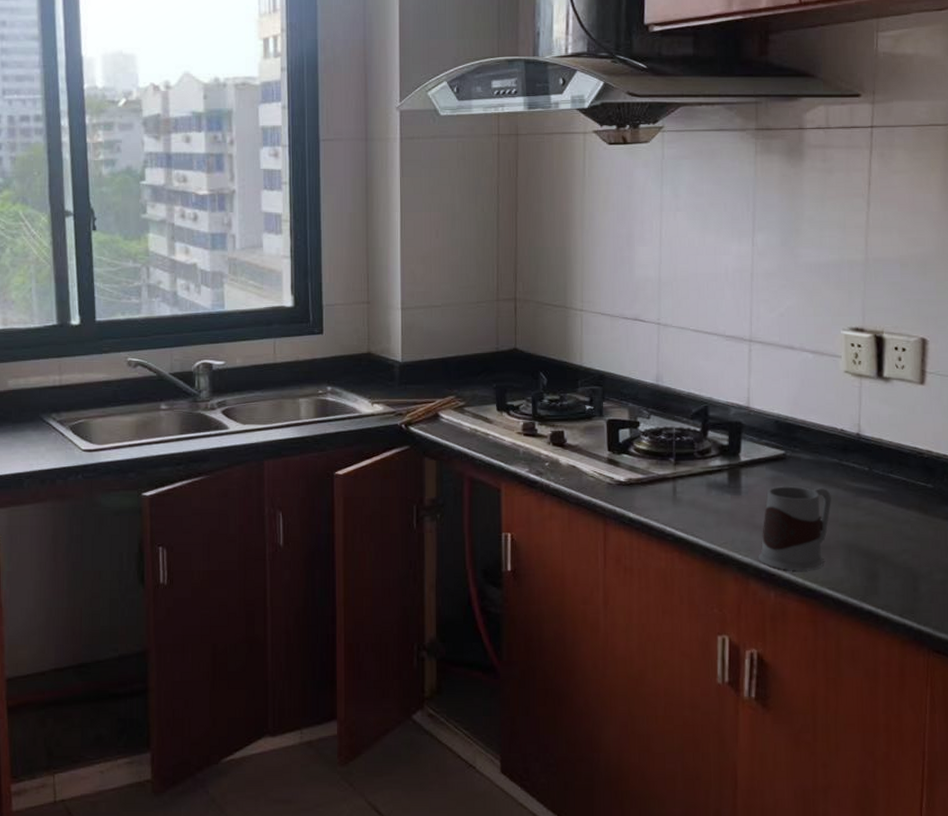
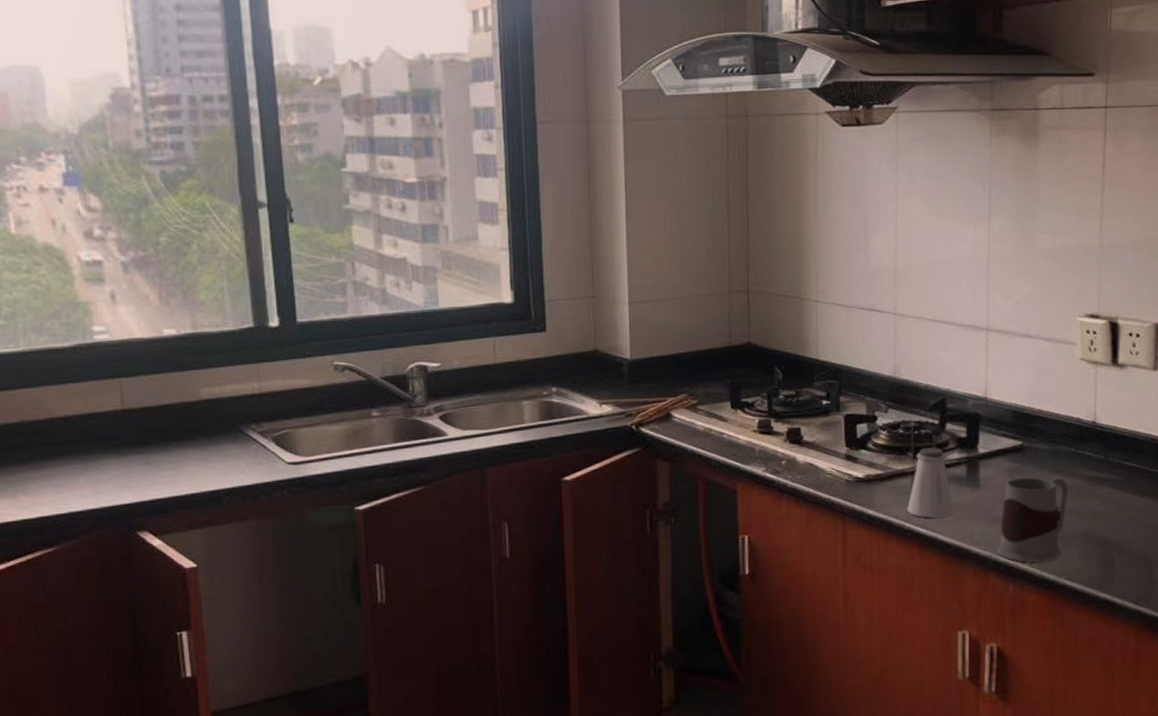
saltshaker: none [668,454,715,523] -> present [907,447,954,518]

